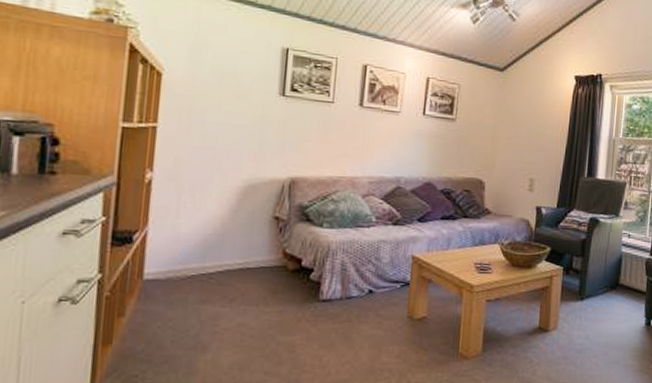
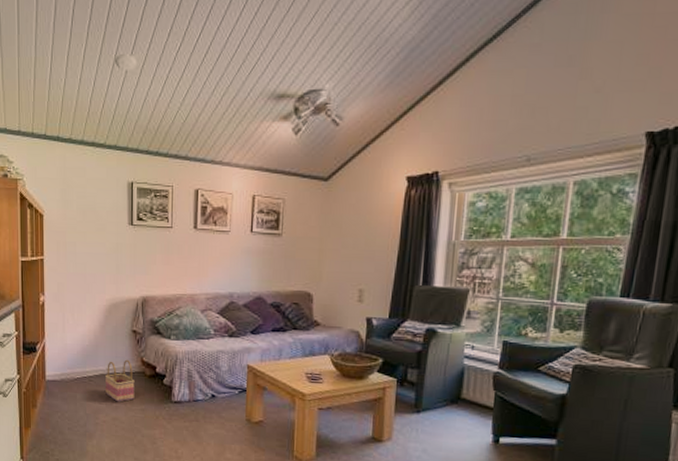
basket: none [231,251,273,304] -> present [104,359,135,402]

